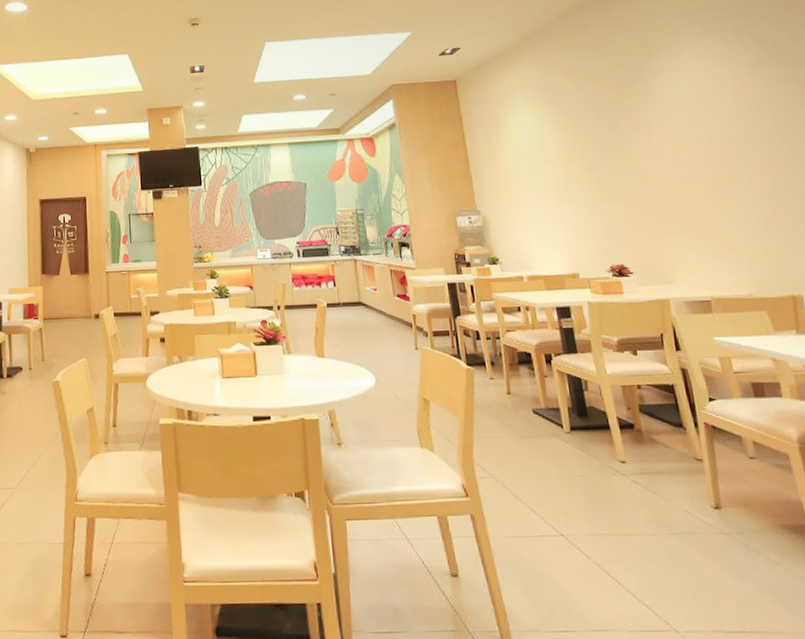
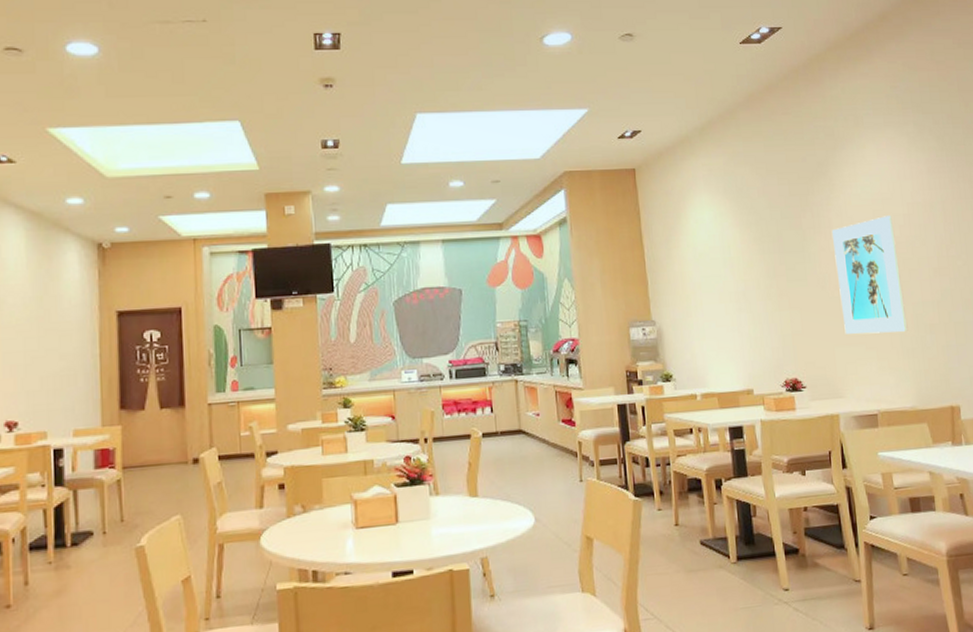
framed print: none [651,115,739,225] -> present [831,216,908,335]

